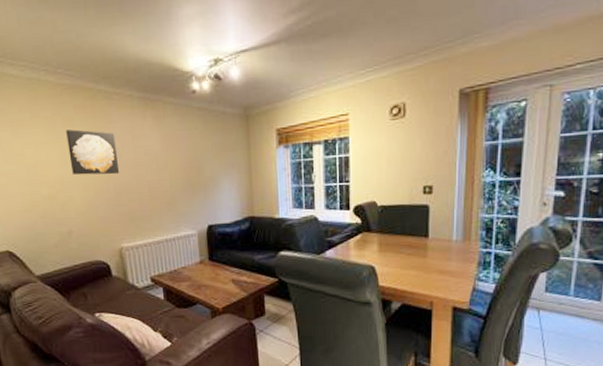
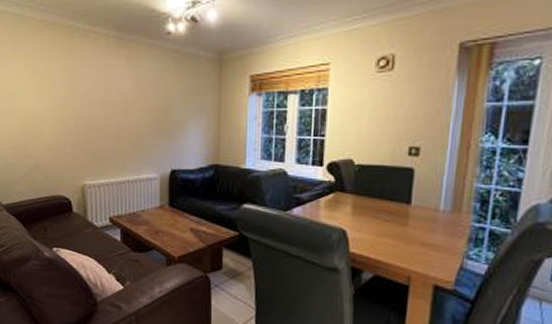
wall art: present [66,129,120,175] -> none [43,65,90,112]

